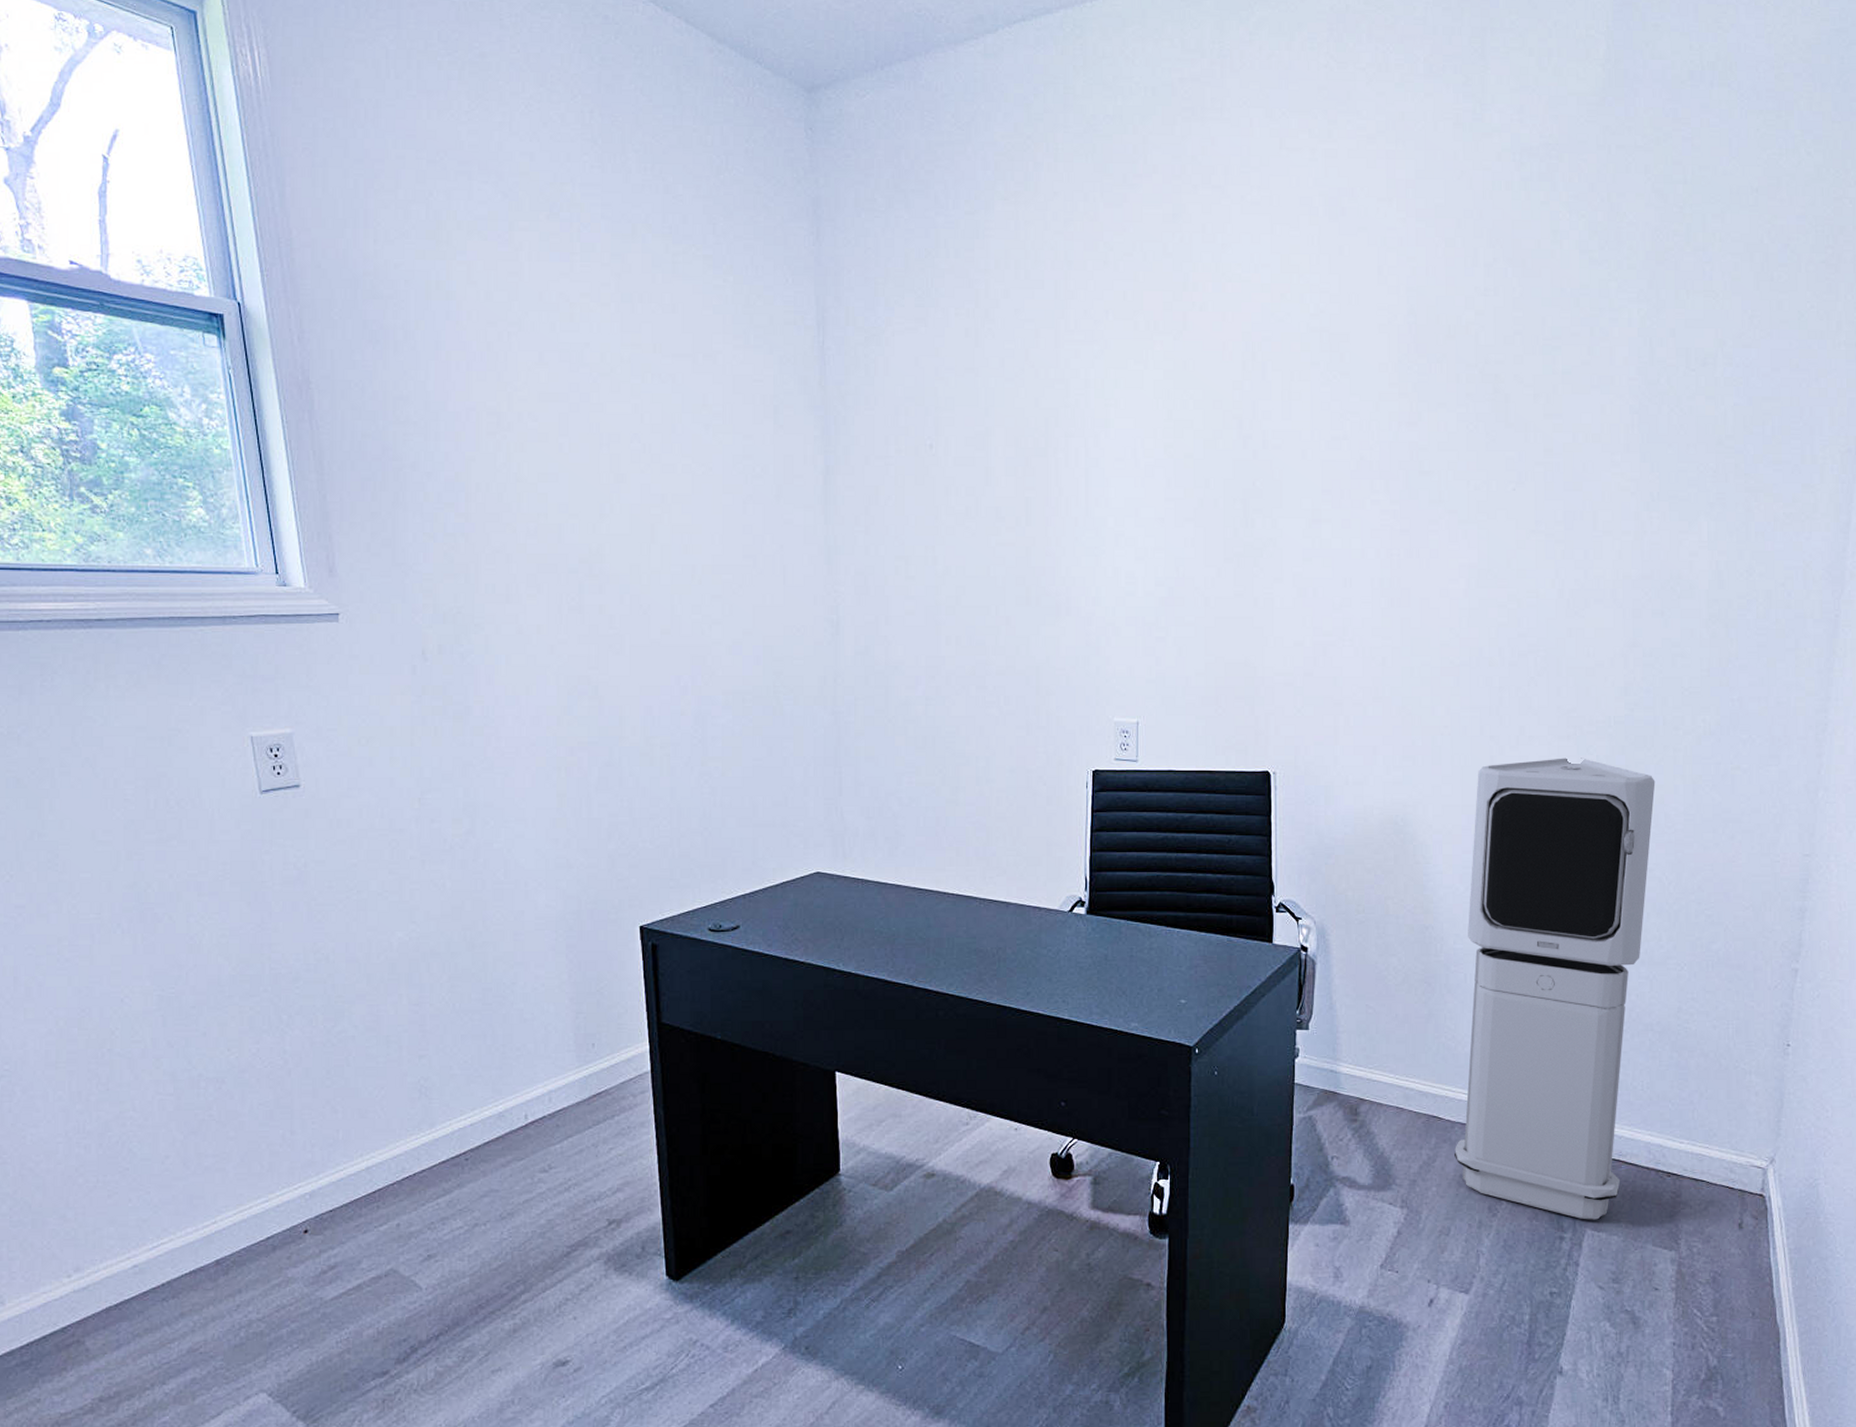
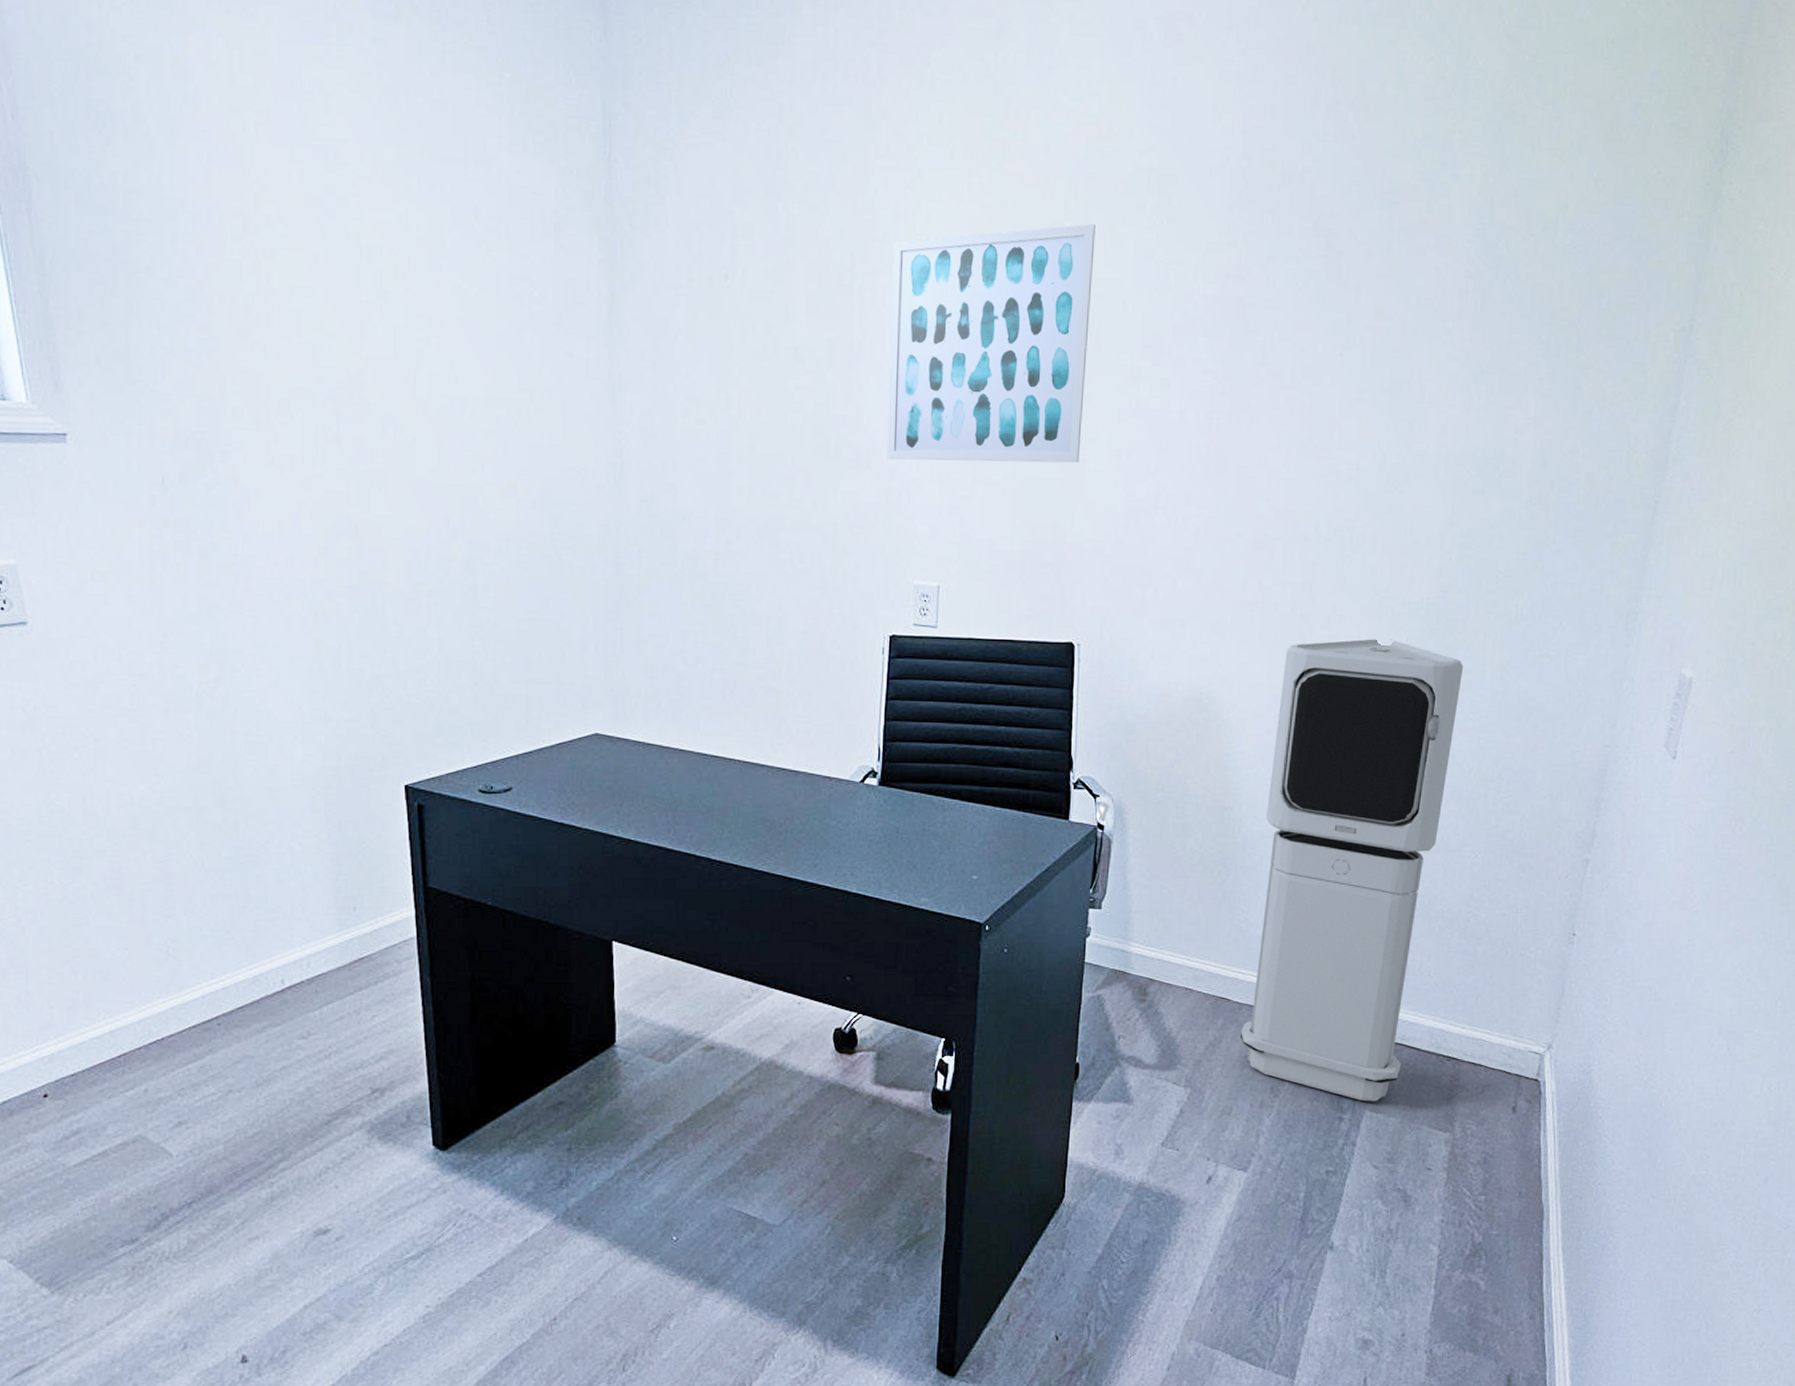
wall art: none [1084,382,1273,606] -> present [886,224,1096,463]

